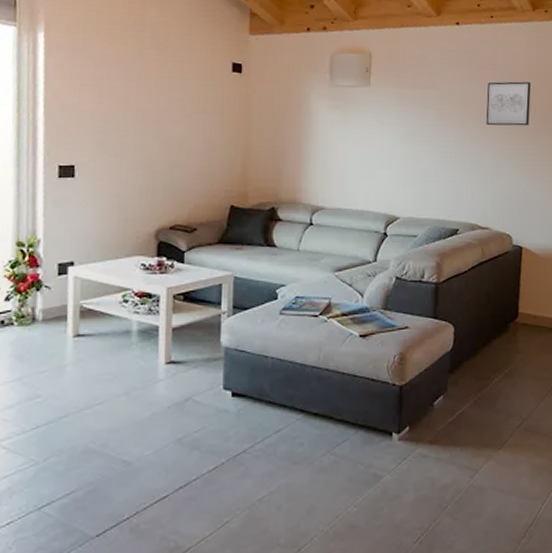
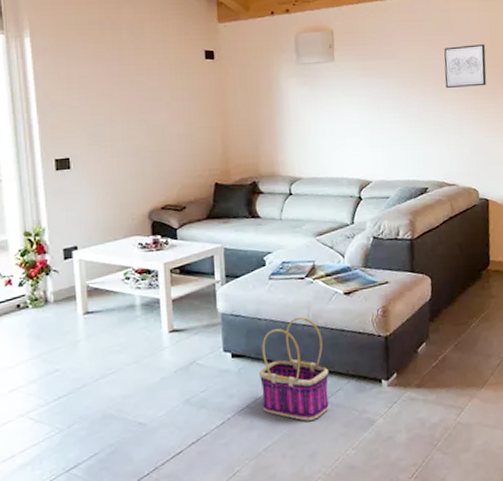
basket: none [259,357,336,472] -> present [258,316,329,421]

